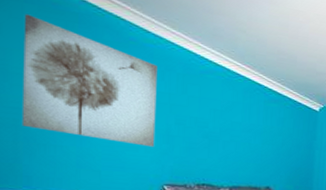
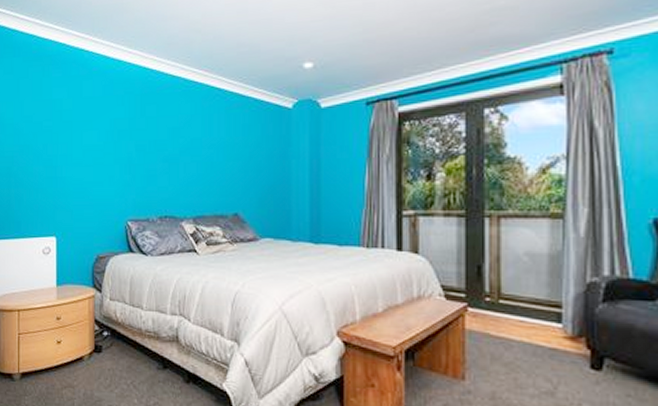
wall art: present [21,14,158,147] -> none [13,67,118,180]

